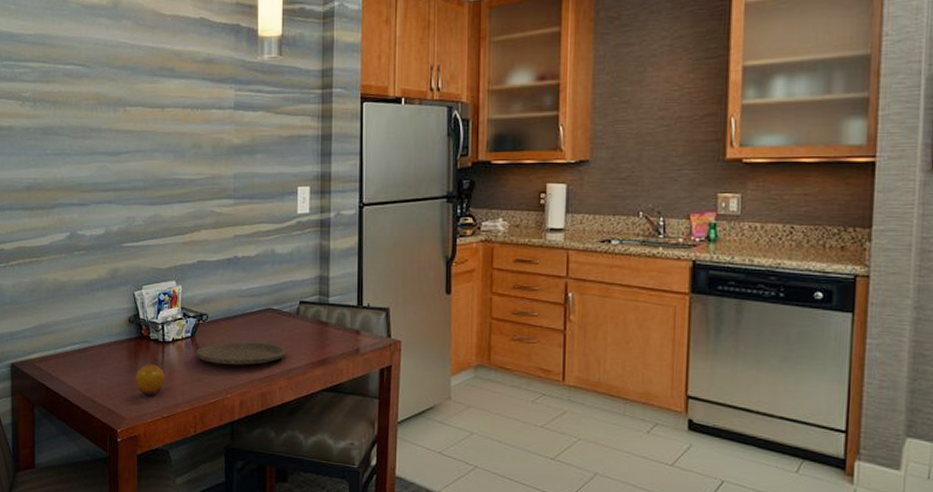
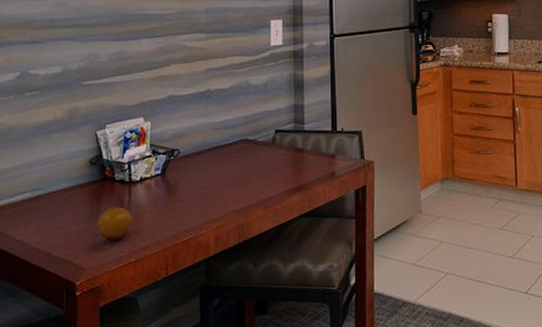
plate: present [196,342,286,365] -> none [167,173,263,200]

